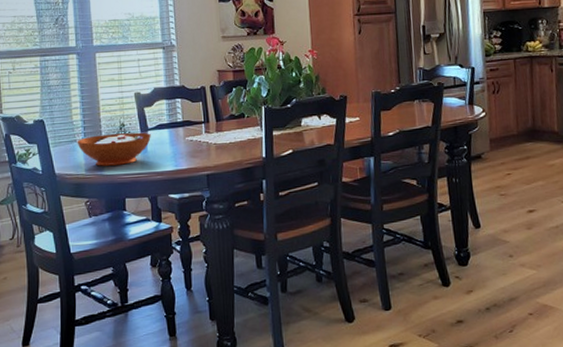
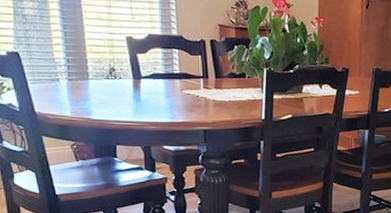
decorative bowl: present [77,132,151,166] -> none [59,76,145,111]

